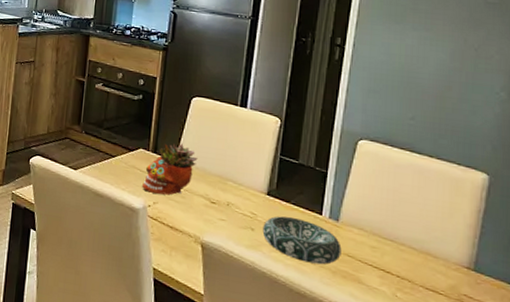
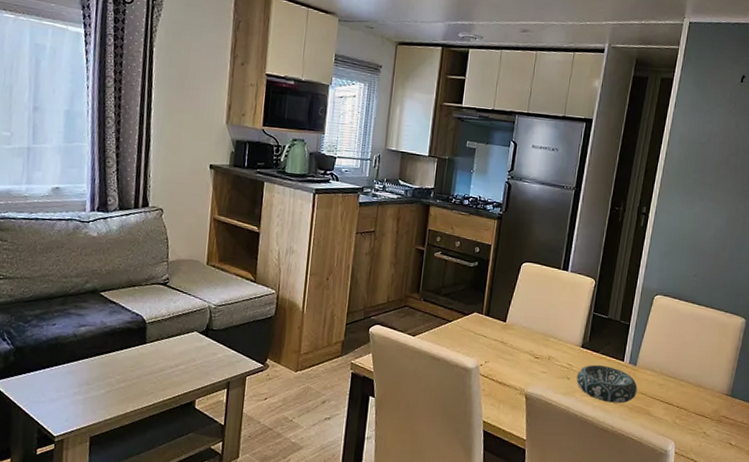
succulent planter: present [142,143,198,195] -> none [475,305,525,354]

